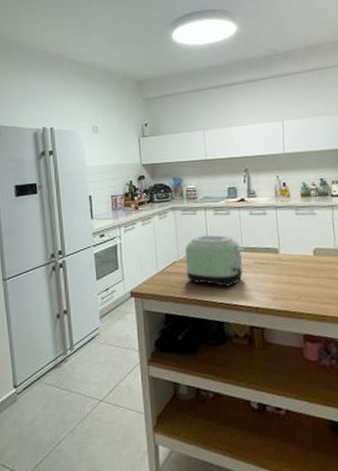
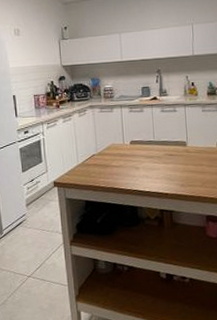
toaster: present [184,234,245,287] -> none [102,130,156,176]

